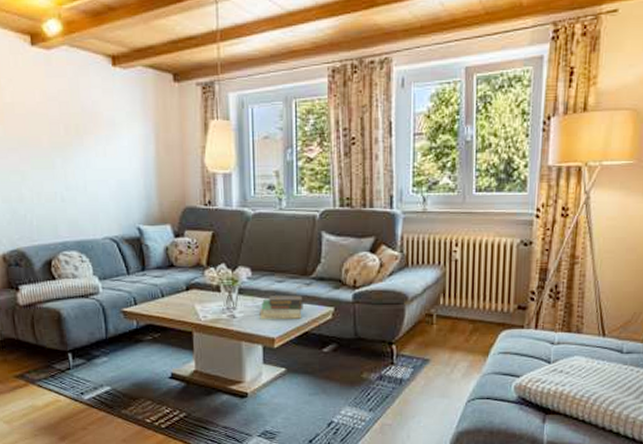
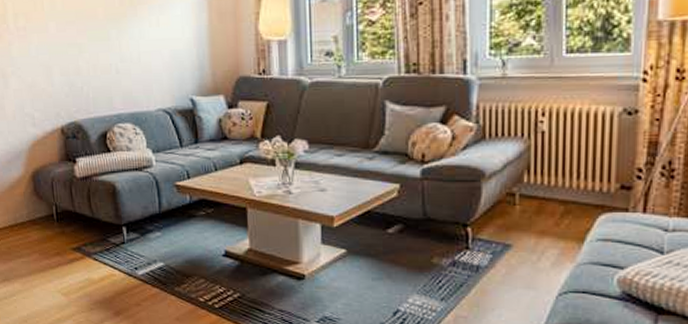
books: present [259,295,303,319] -> none [317,170,365,196]

